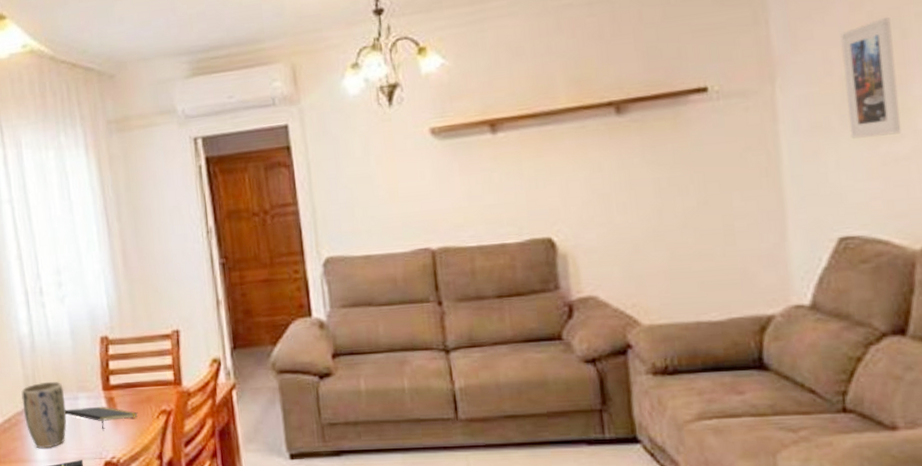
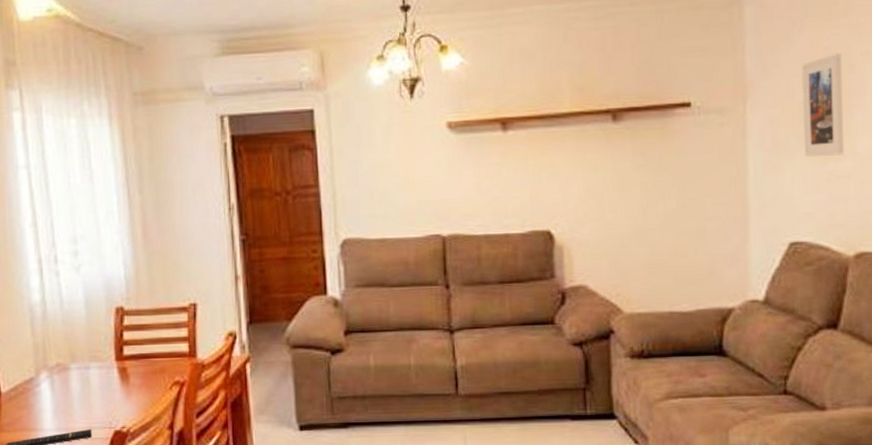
plant pot: present [21,381,67,449] -> none [30,350,77,418]
notepad: present [65,406,138,430] -> none [75,376,151,400]

